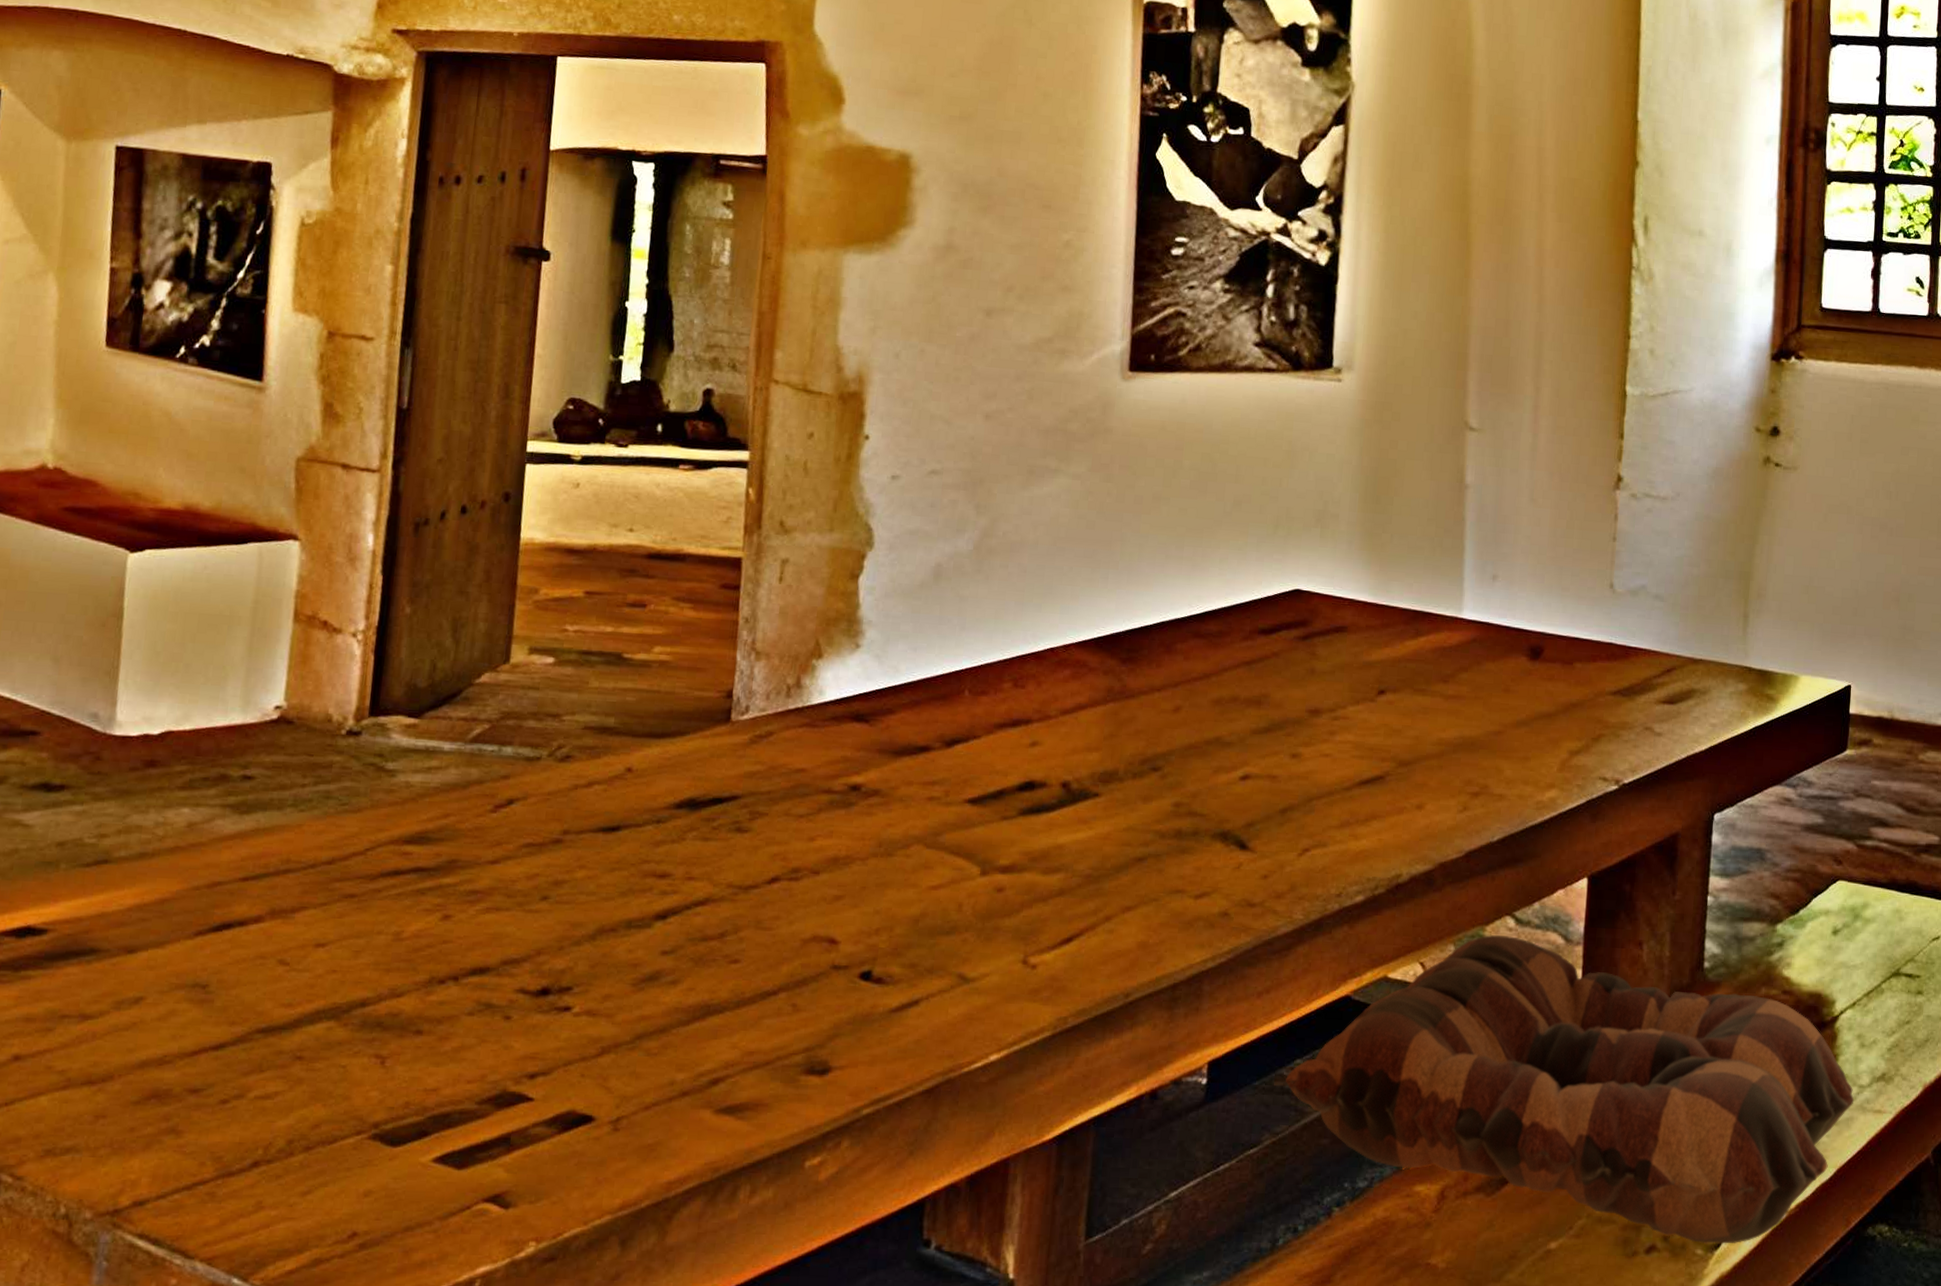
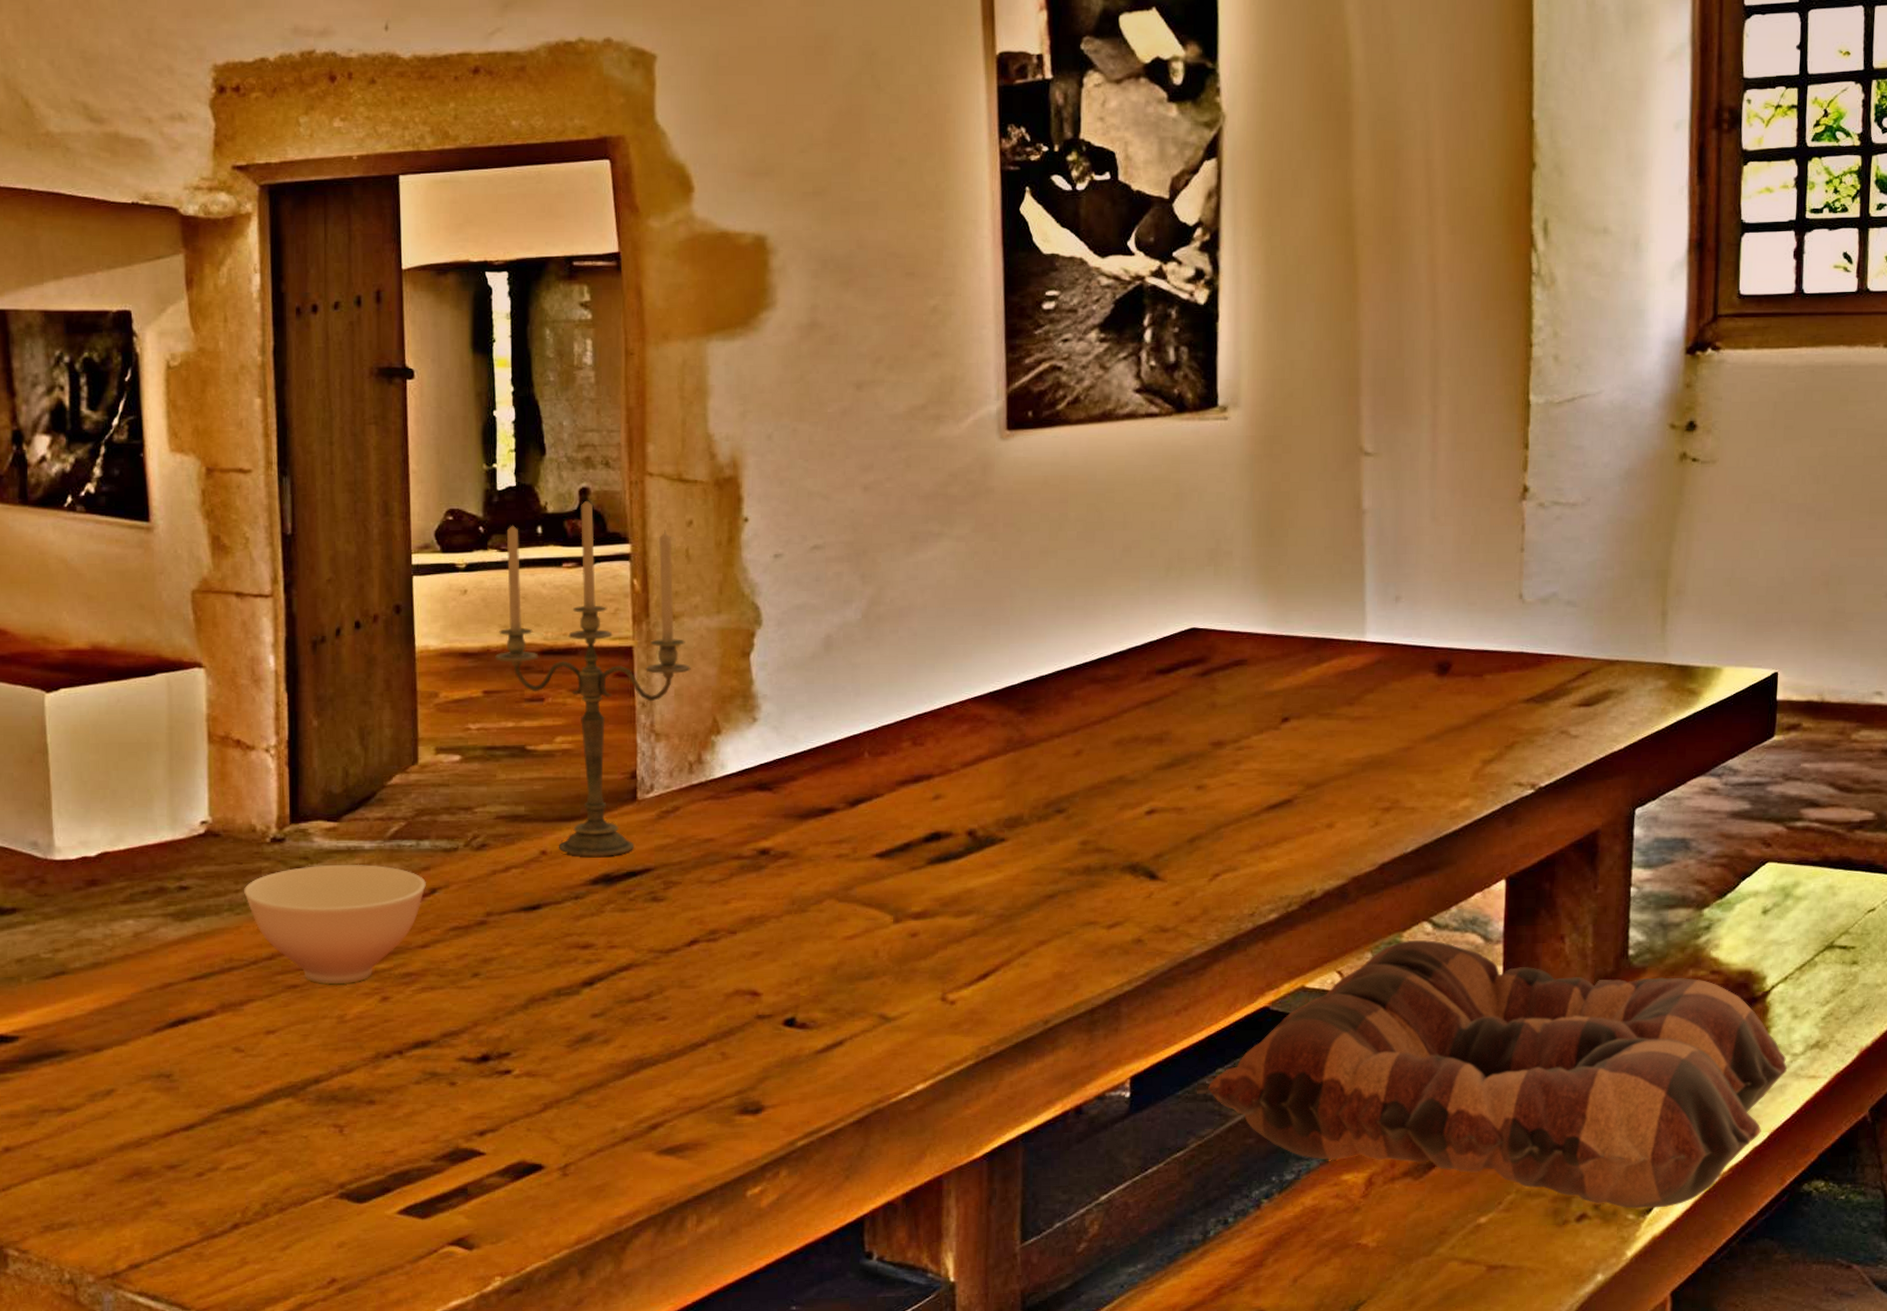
bowl: none [311,764,504,897] -> present [244,864,426,985]
candelabra: none [601,399,798,779] -> present [495,498,691,857]

